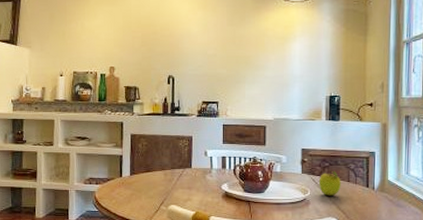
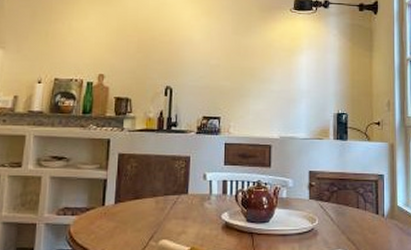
fruit: present [318,170,341,197] -> none [327,195,350,226]

